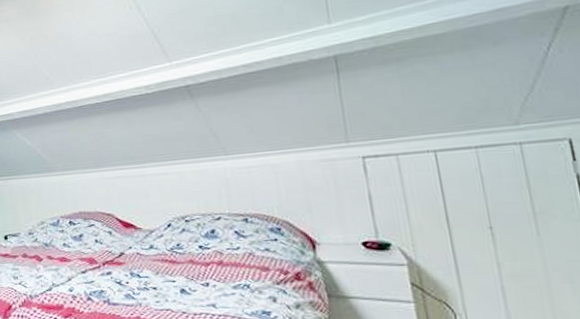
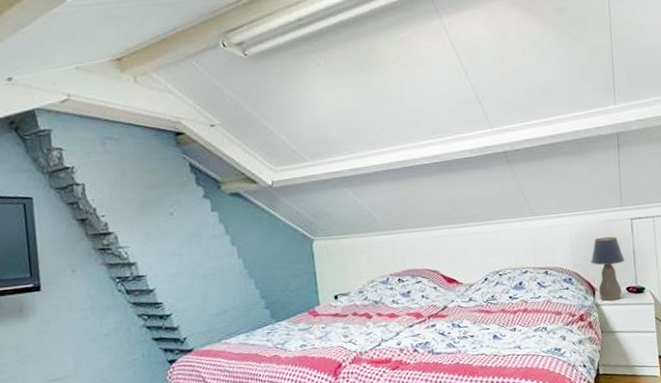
table lamp: none [306,178,361,259] -> present [591,236,626,302]

